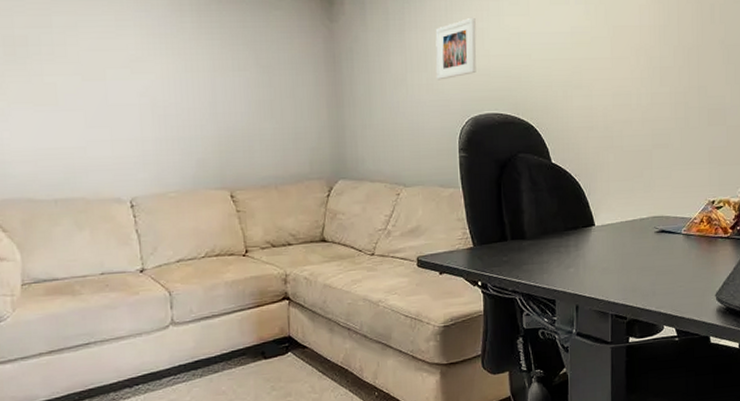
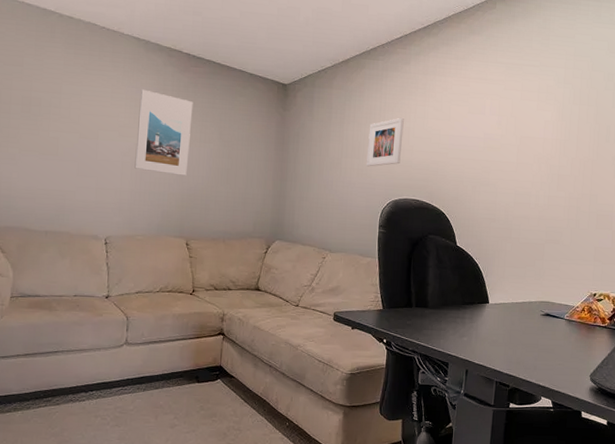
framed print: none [152,12,221,114] -> present [134,89,193,176]

